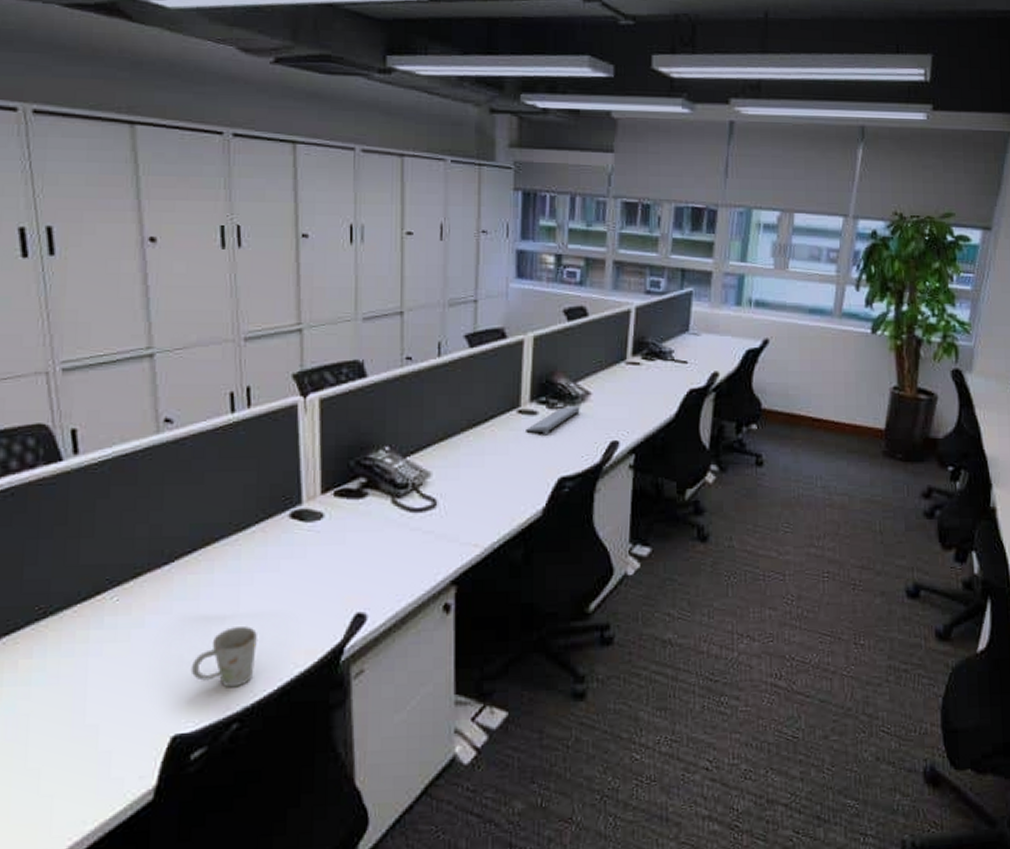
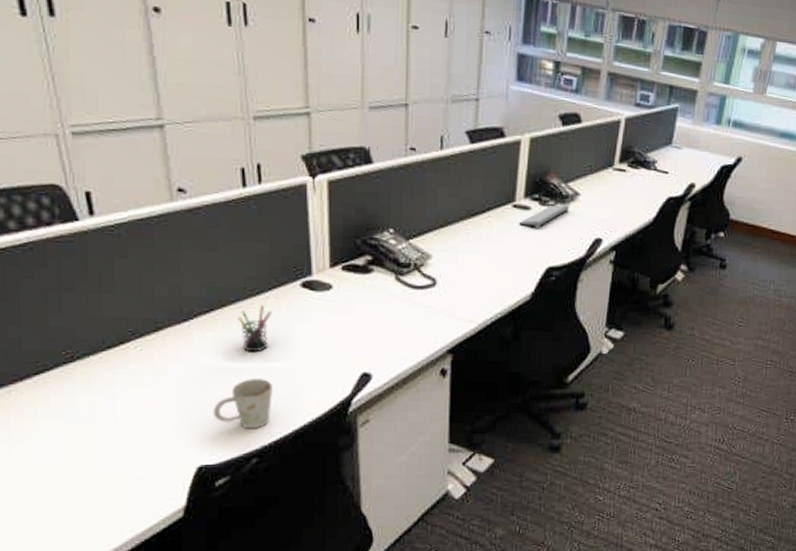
pen holder: none [221,541,260,596] -> present [238,305,273,353]

